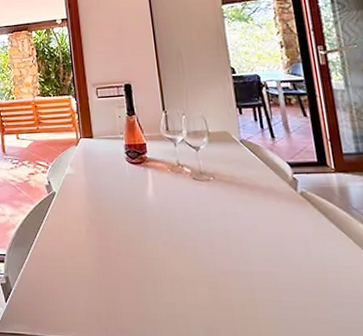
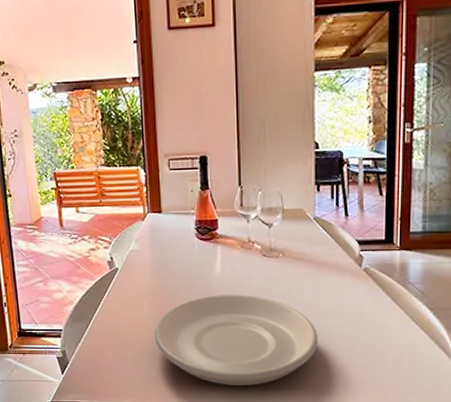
plate: none [93,220,264,323] -> present [154,294,318,385]

